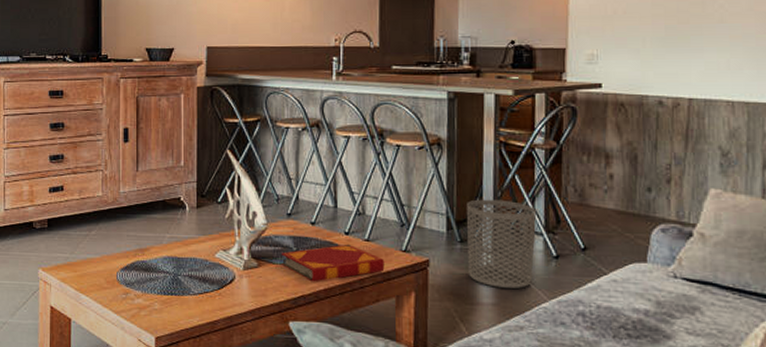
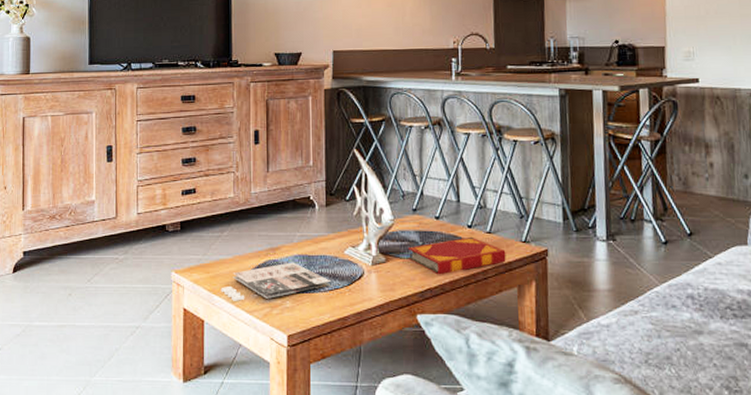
magazine: none [88,263,200,301] -> present [221,262,330,301]
waste bin: present [467,199,537,288] -> none [581,190,646,274]

